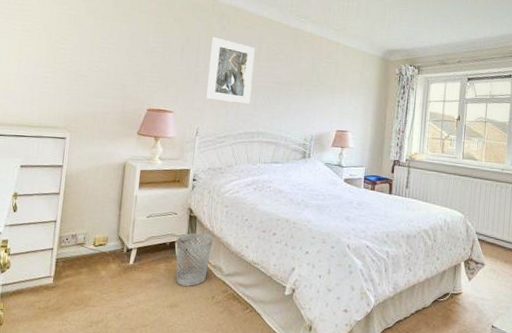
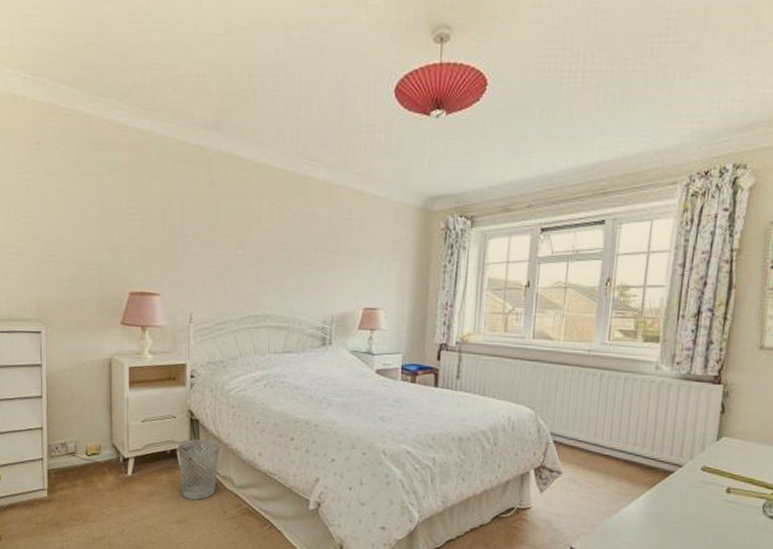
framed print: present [205,37,255,105] -> none [197,195,254,281]

